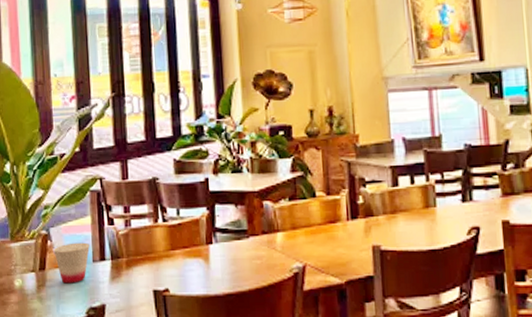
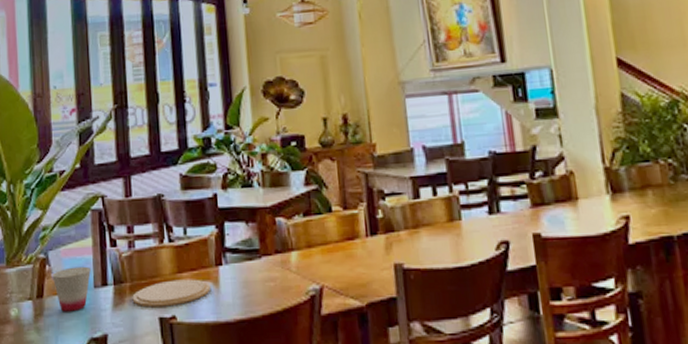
plate: none [128,256,202,281] -> present [132,279,211,308]

